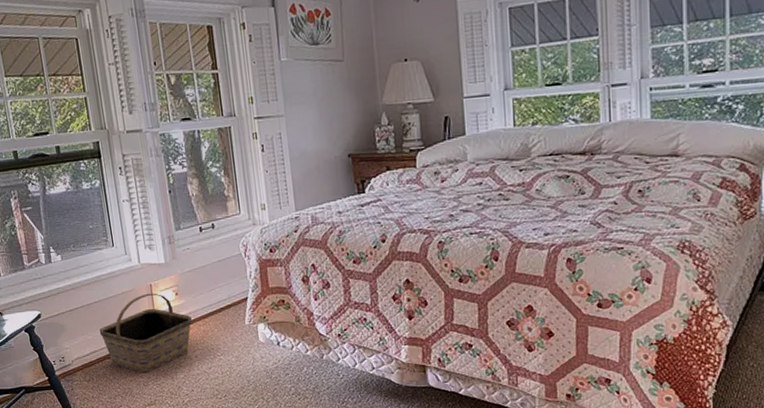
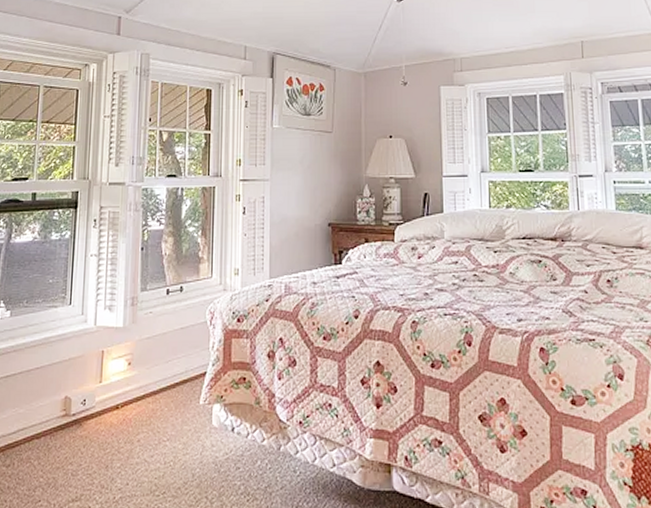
basket: present [99,293,192,374] -> none [33,361,141,460]

